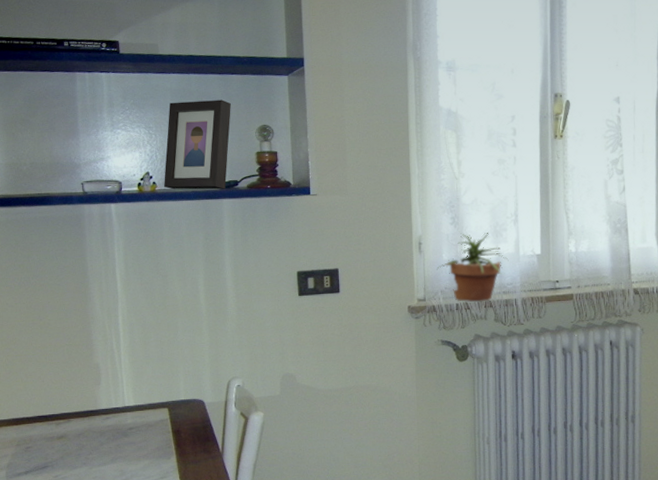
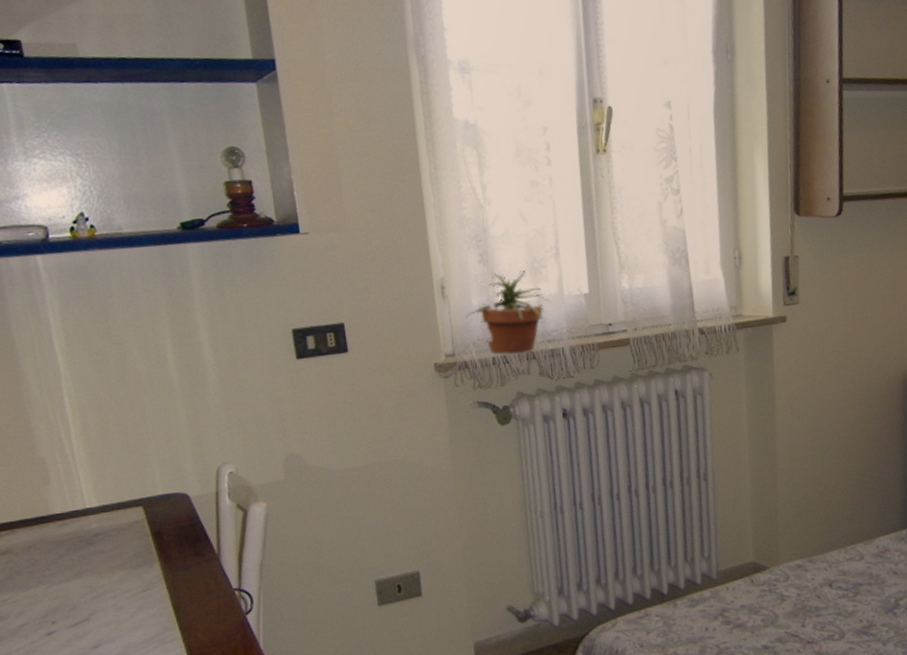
picture frame: present [164,100,231,190] -> none [101,115,189,234]

